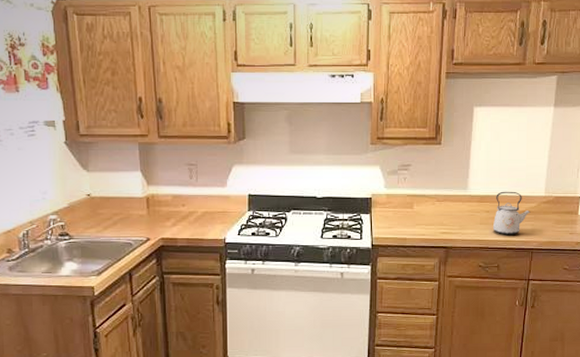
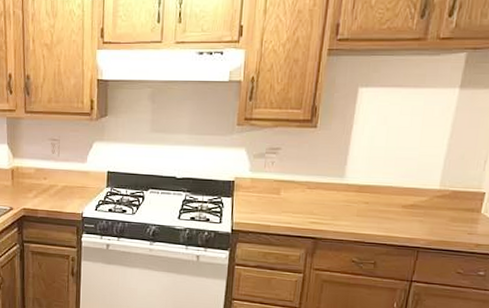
kettle: present [492,191,531,235] -> none [371,181,420,230]

